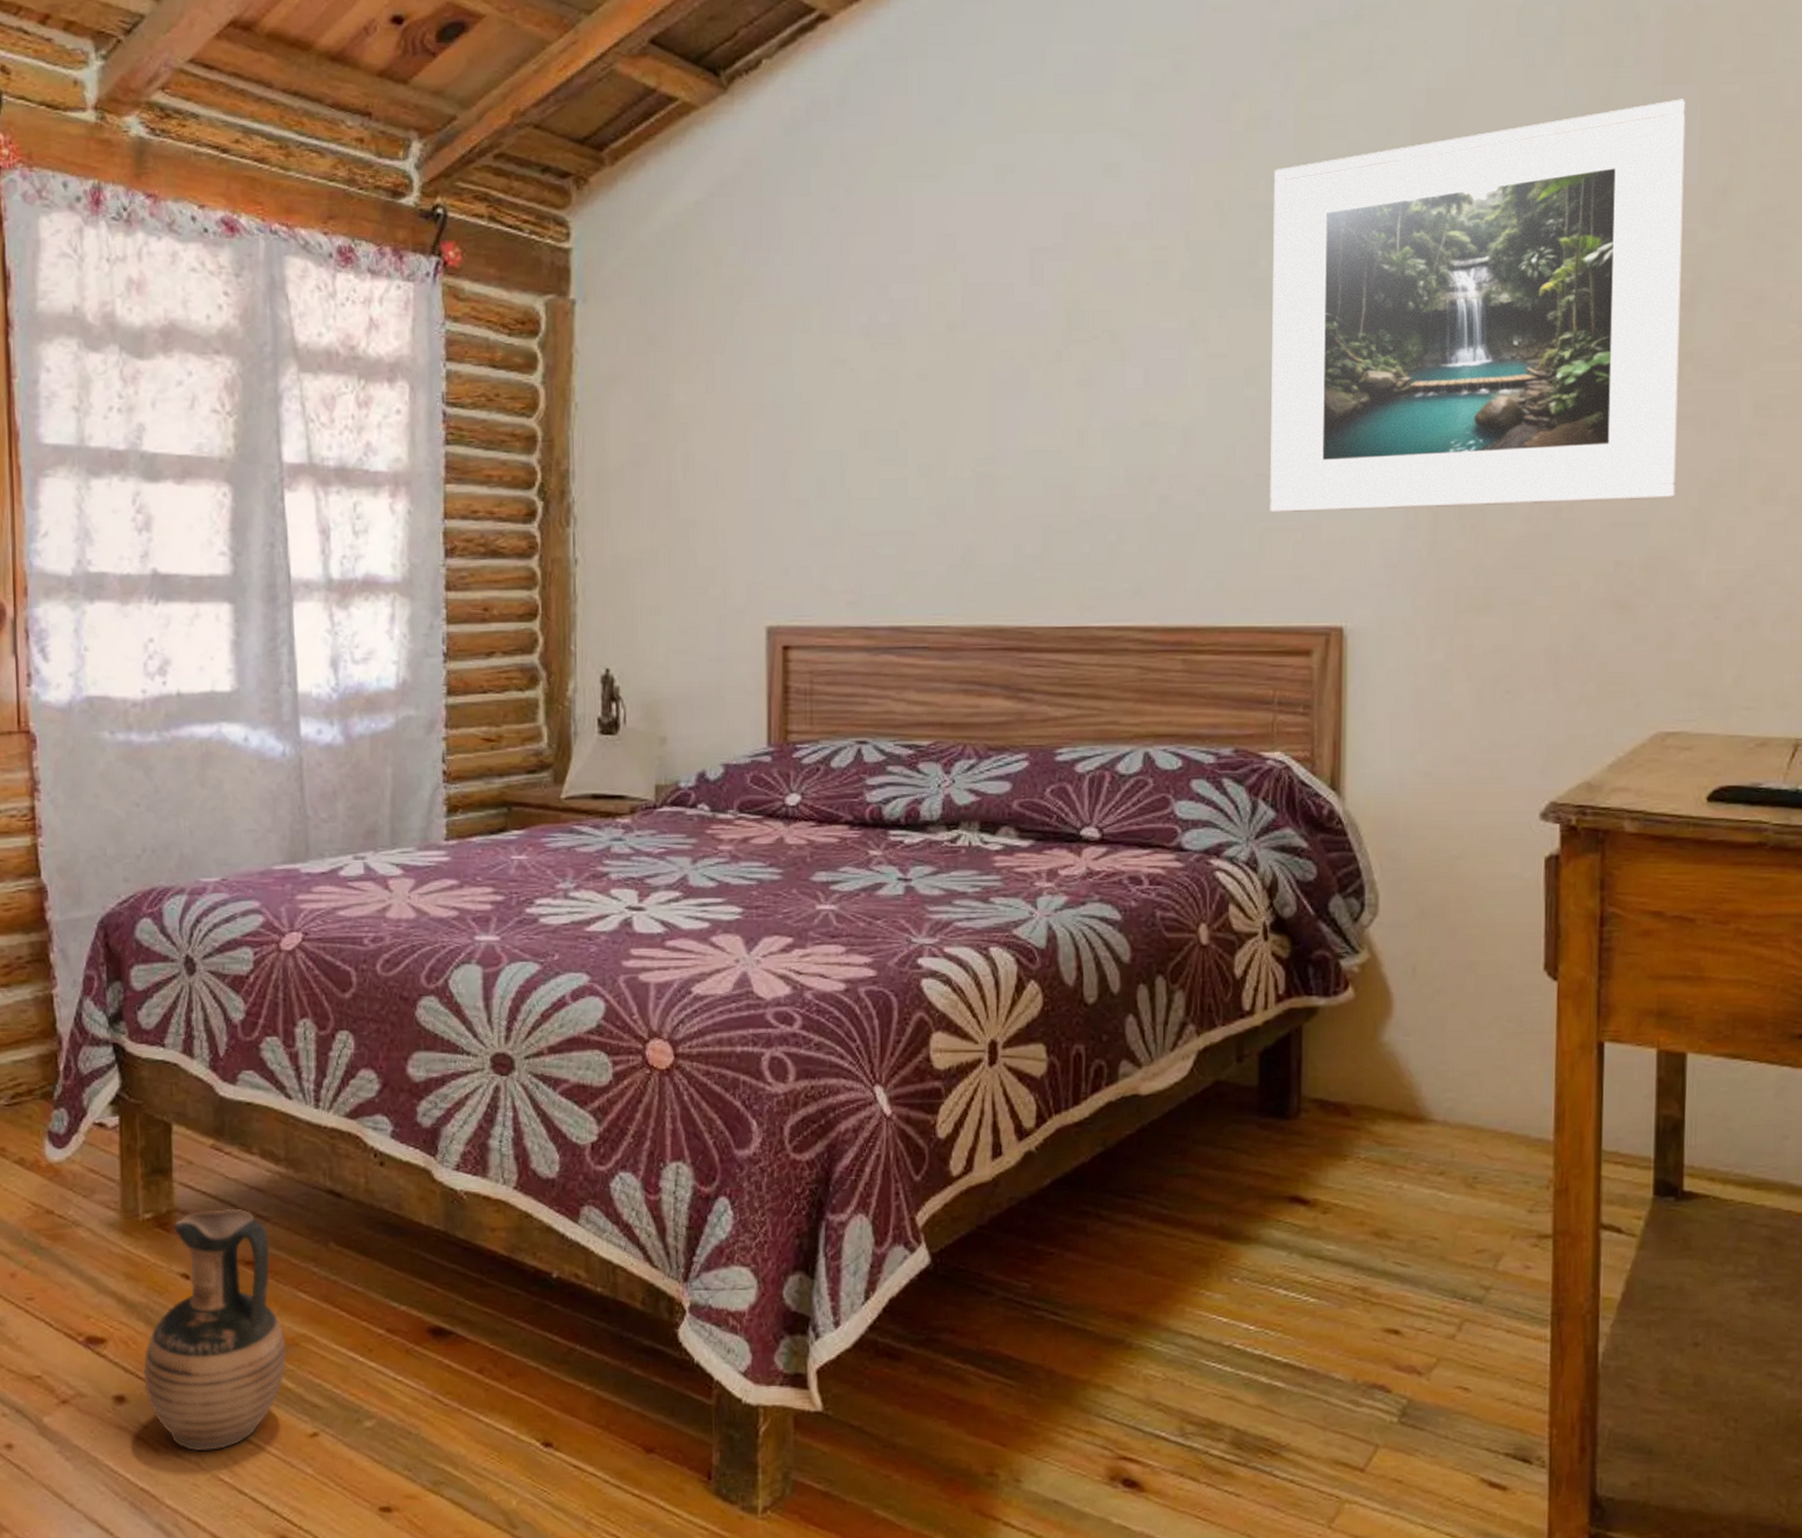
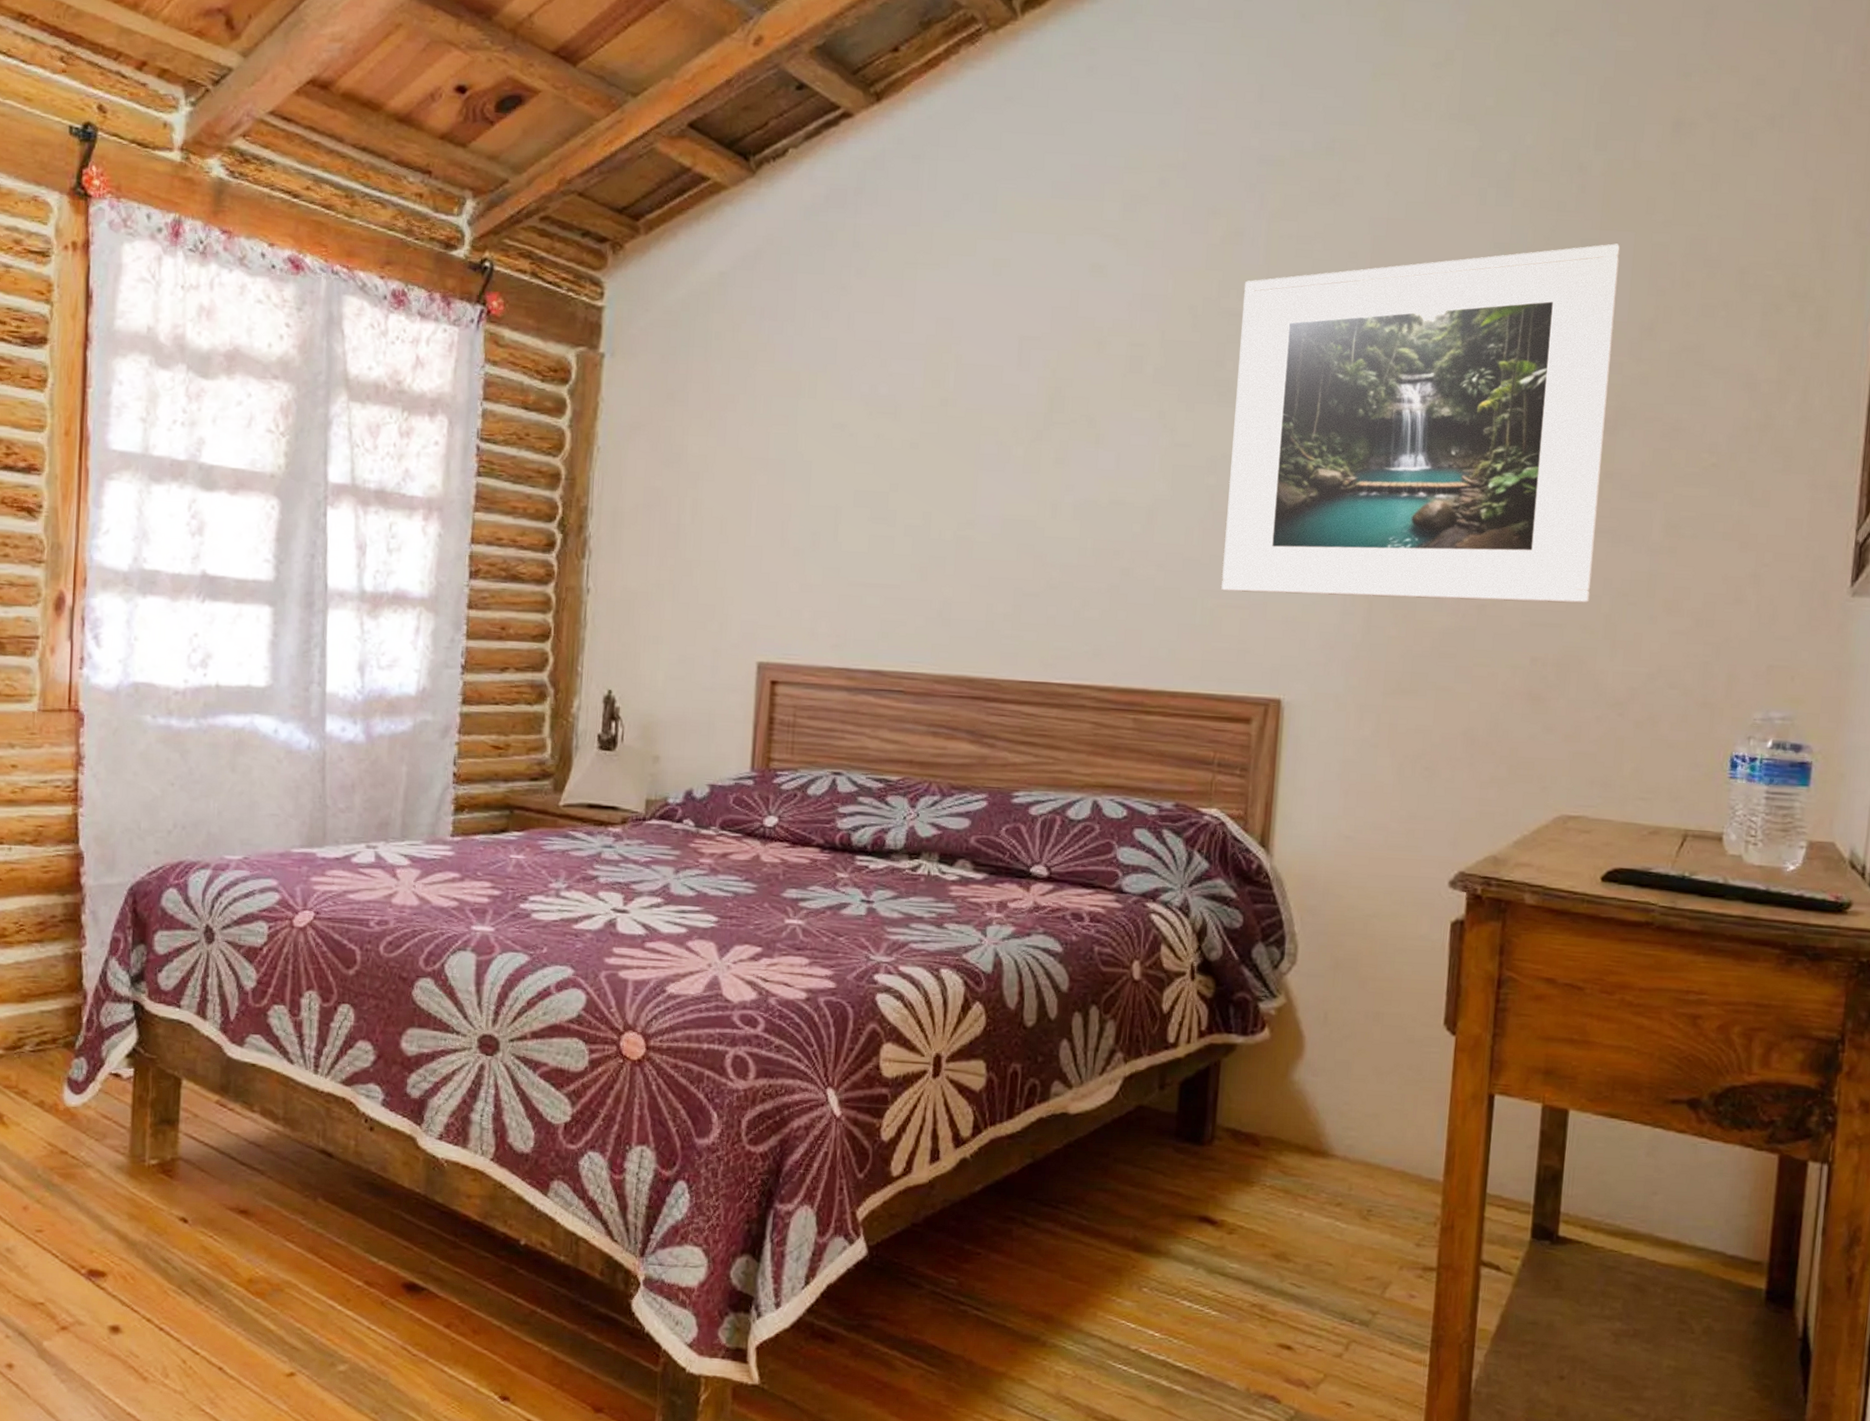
ceramic jug: present [144,1208,287,1452] -> none [139,1160,272,1383]

